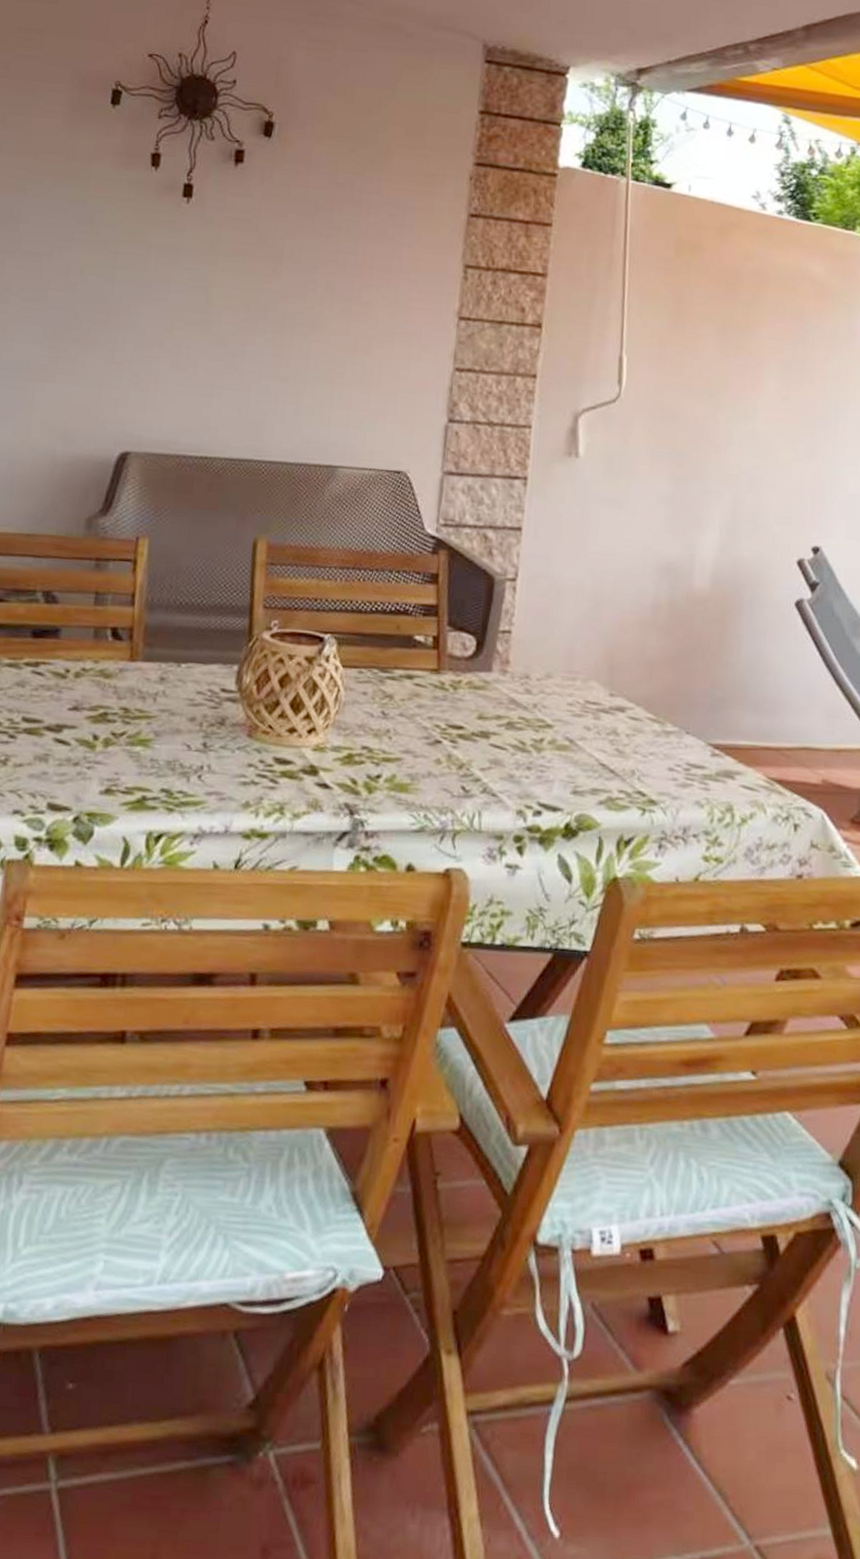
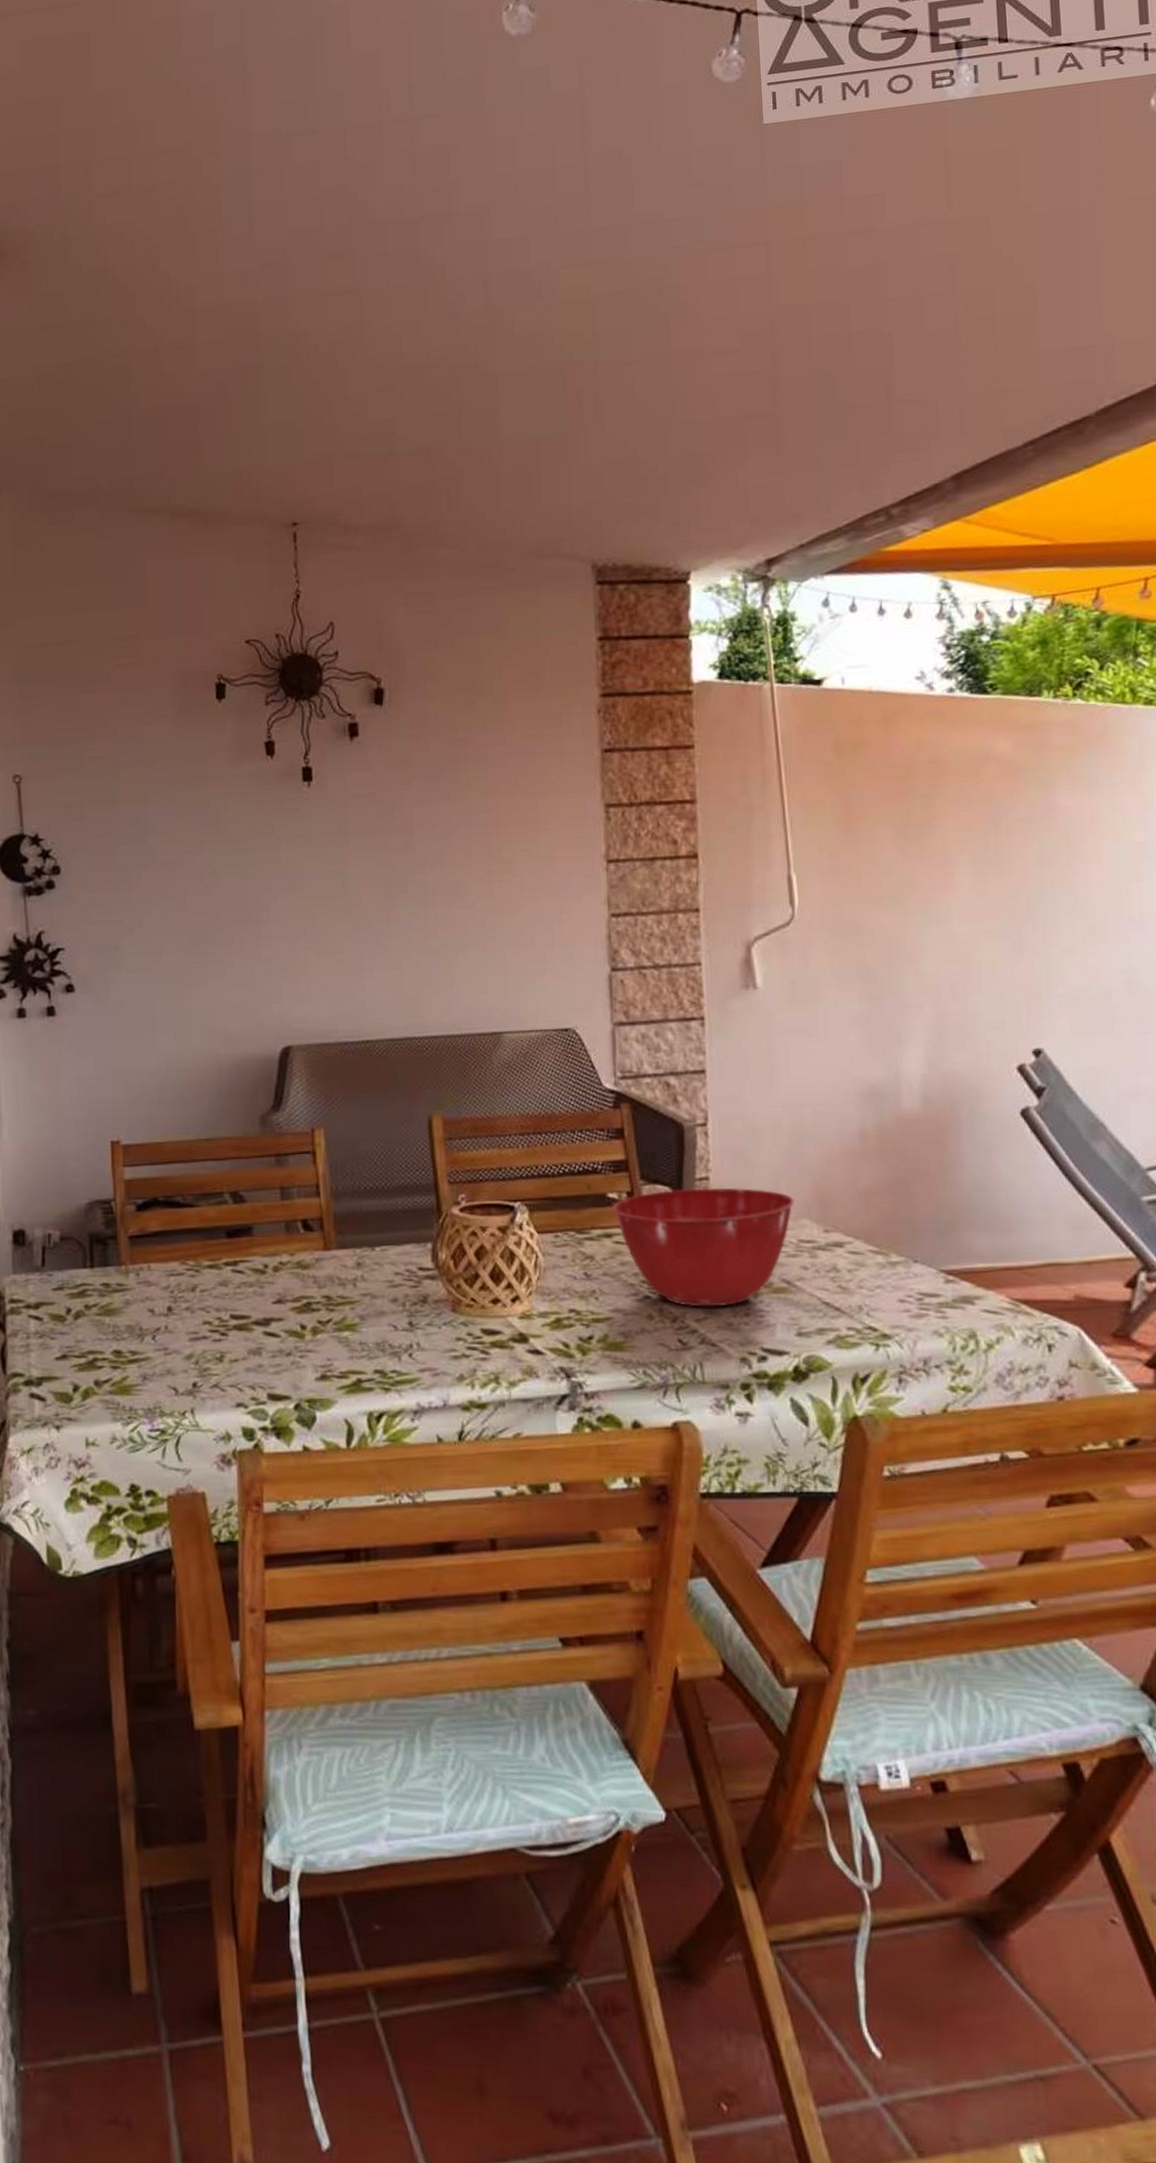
mixing bowl: none [417,638,587,758] -> present [612,1187,796,1307]

